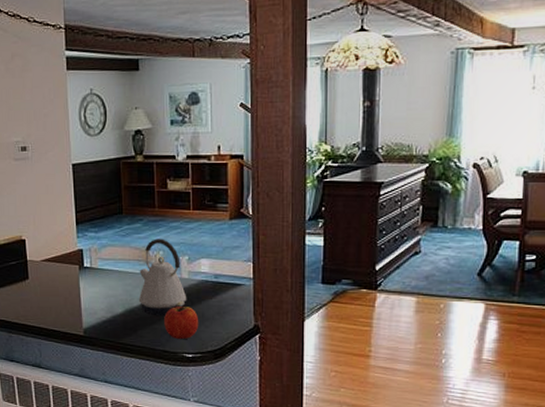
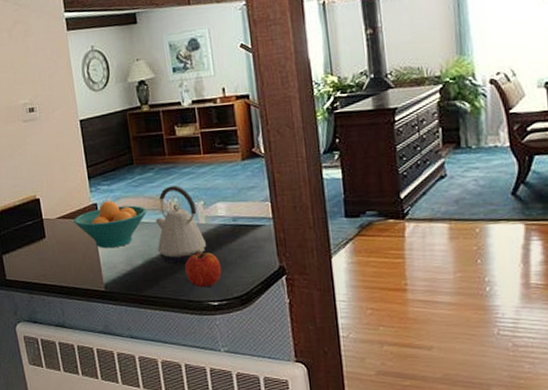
fruit bowl: none [57,248,132,295] -> present [72,200,148,249]

